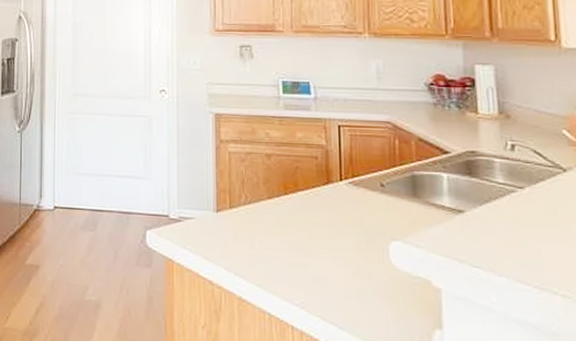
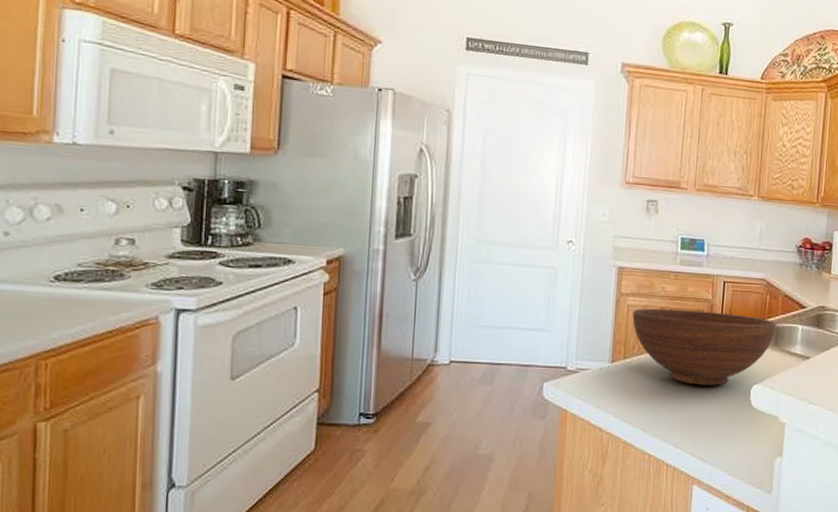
fruit bowl: none [235,155,413,241] -> present [632,308,777,386]

